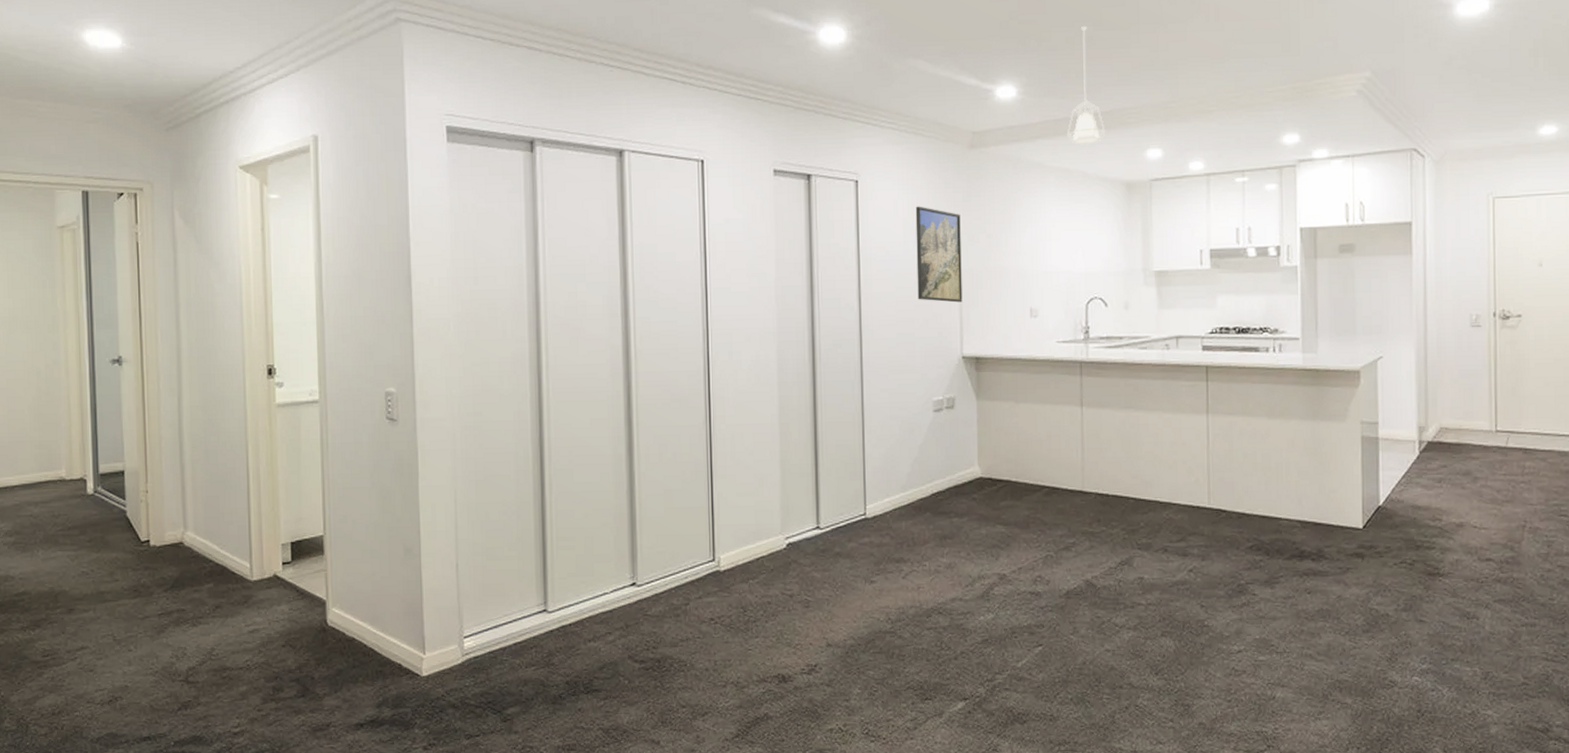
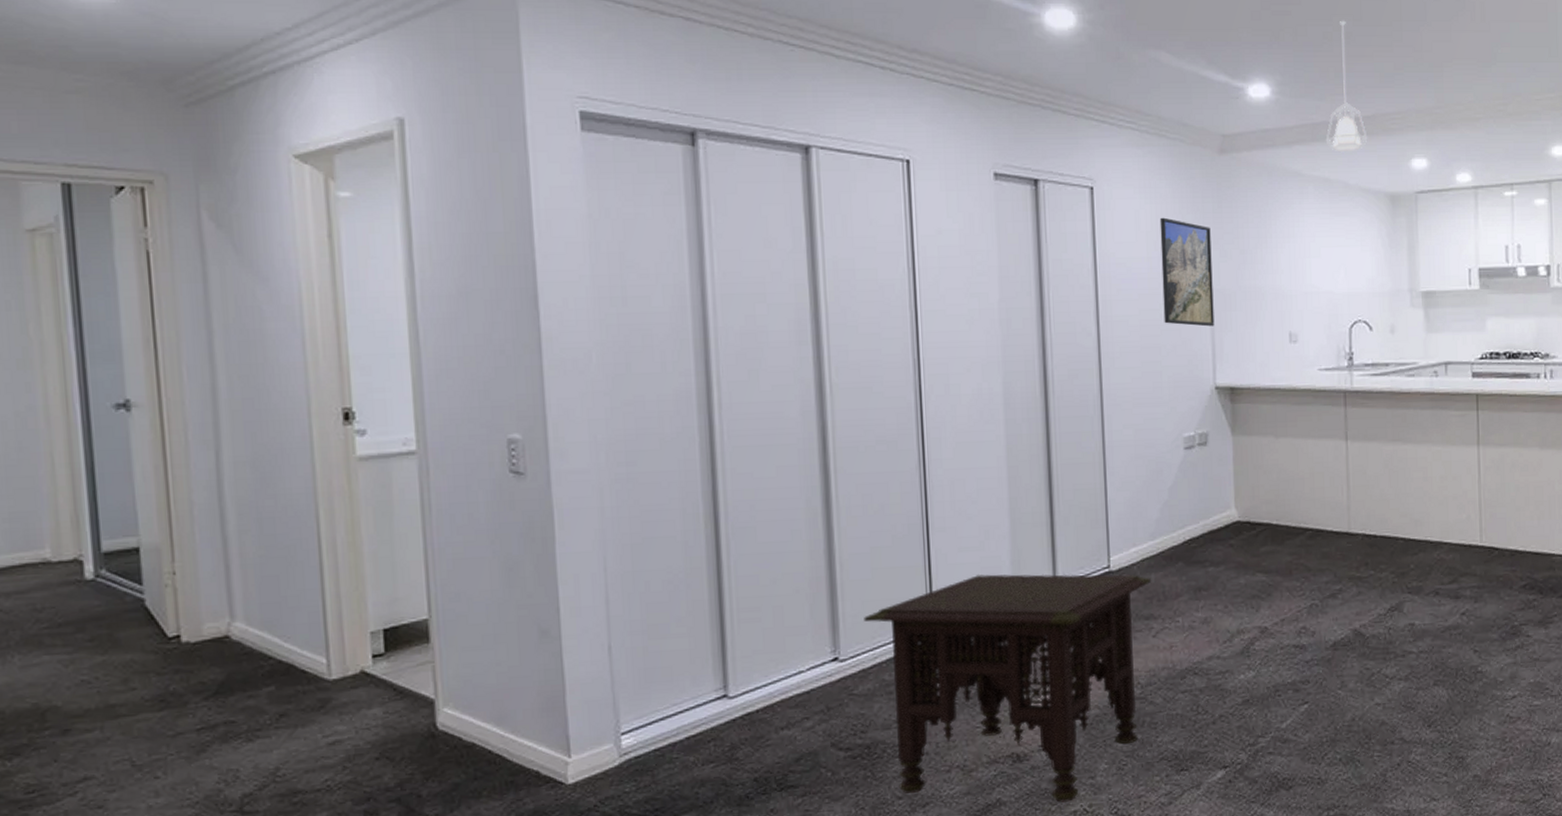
side table: none [657,517,902,720] -> present [864,574,1152,803]

